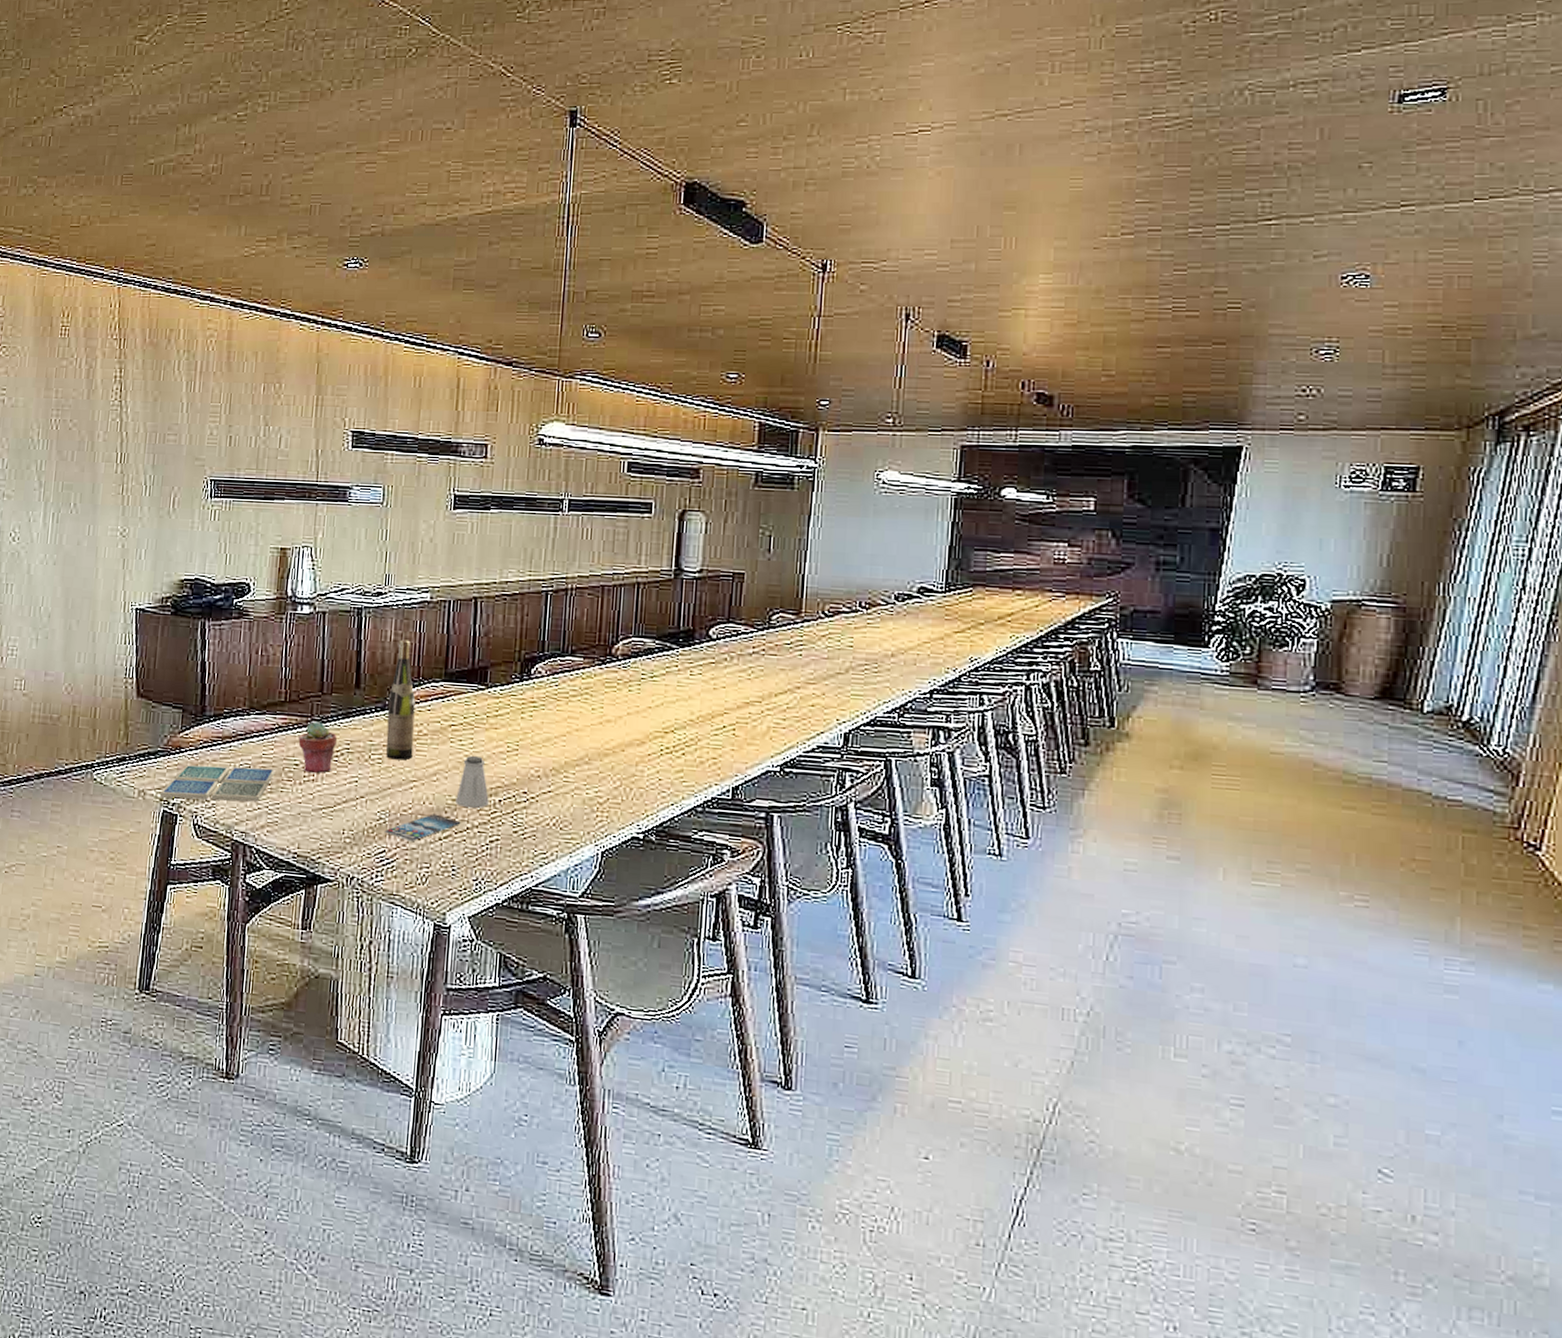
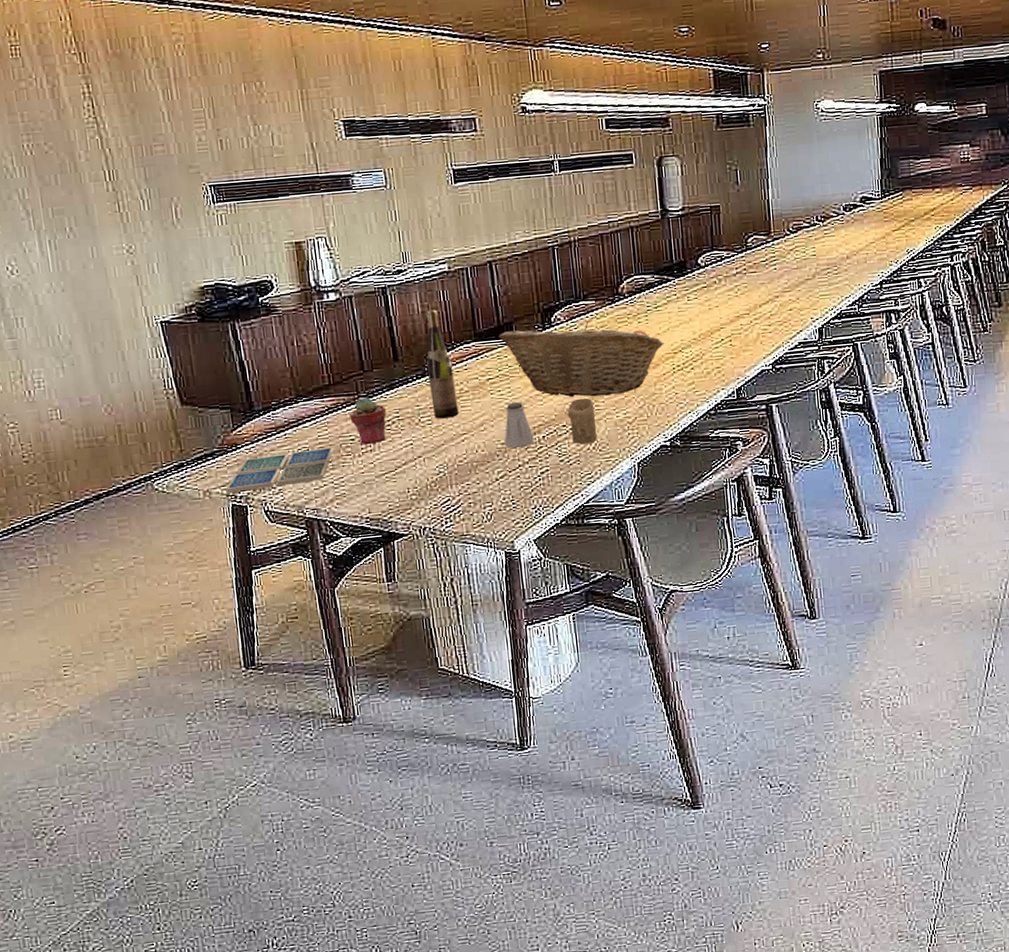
smartphone: present [384,814,461,842] -> none [446,459,513,487]
fruit basket: none [470,676,655,769] -> present [499,323,664,398]
candle: none [531,764,563,819] -> present [567,397,597,445]

